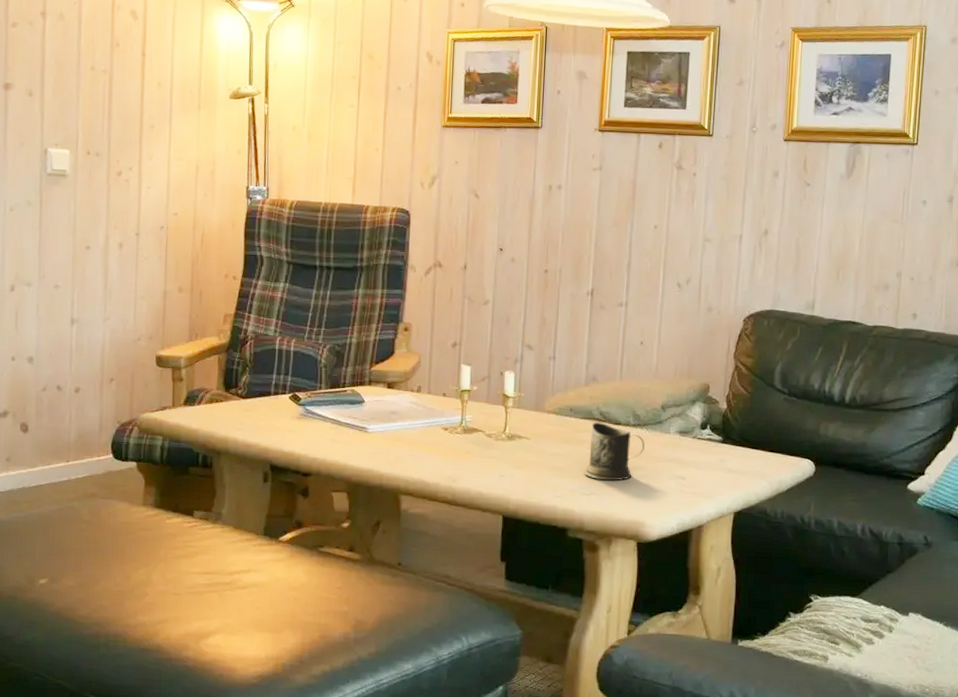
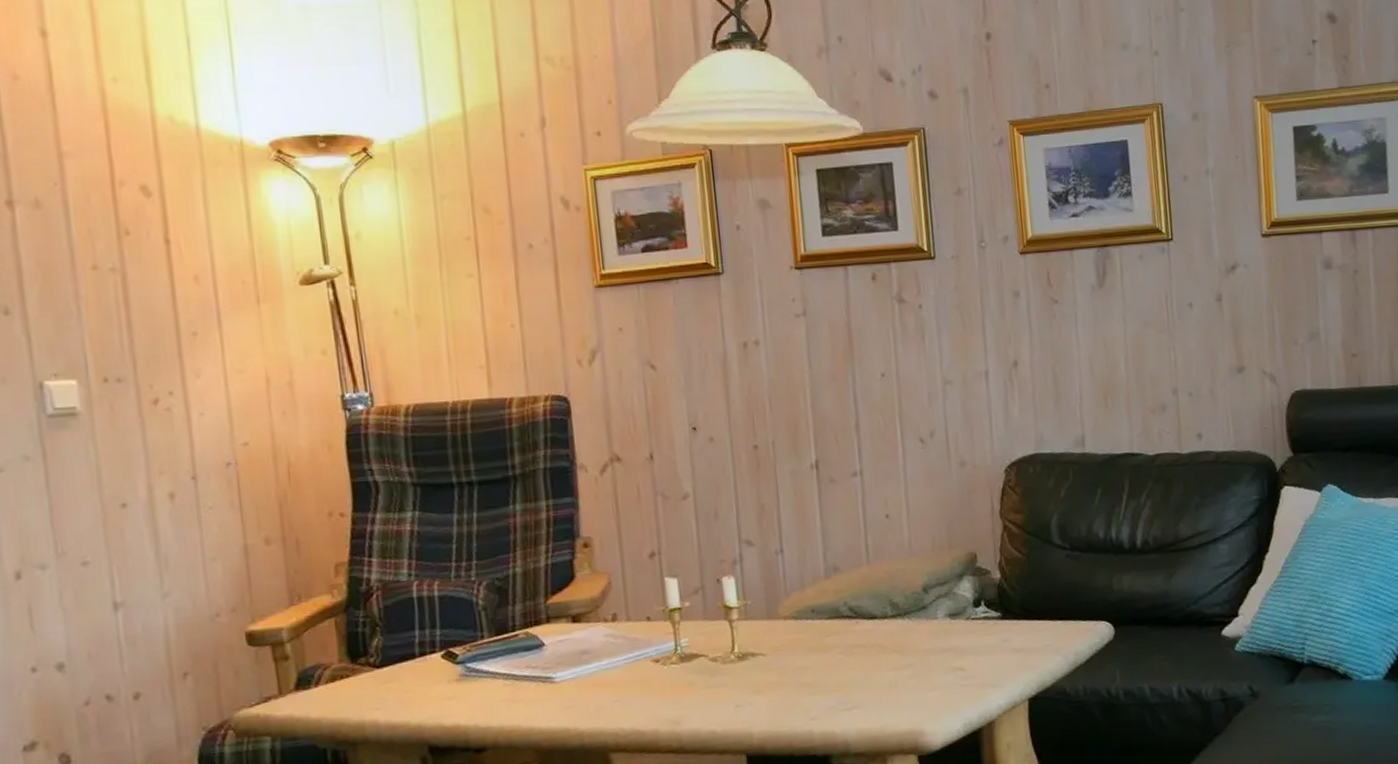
mug: present [584,422,645,481] -> none [840,619,910,689]

